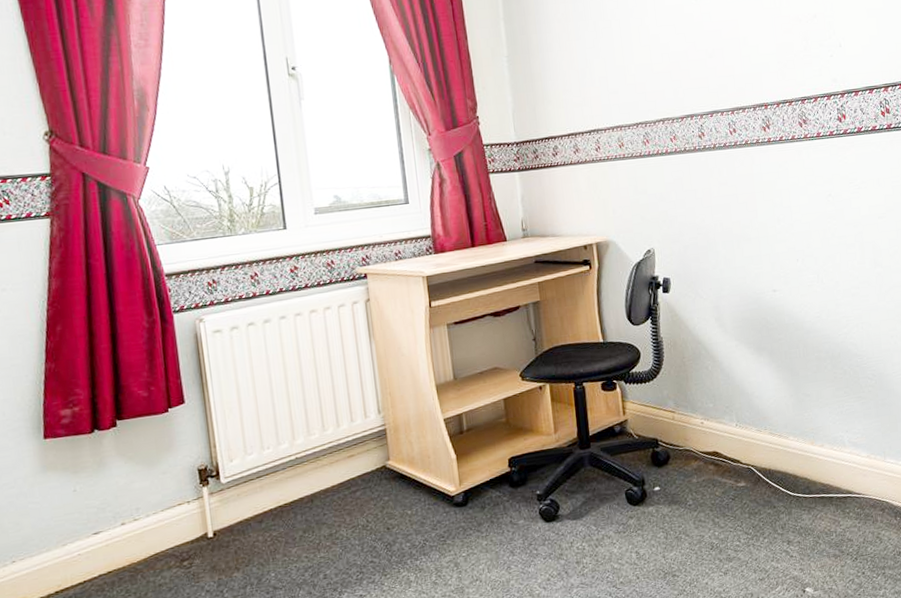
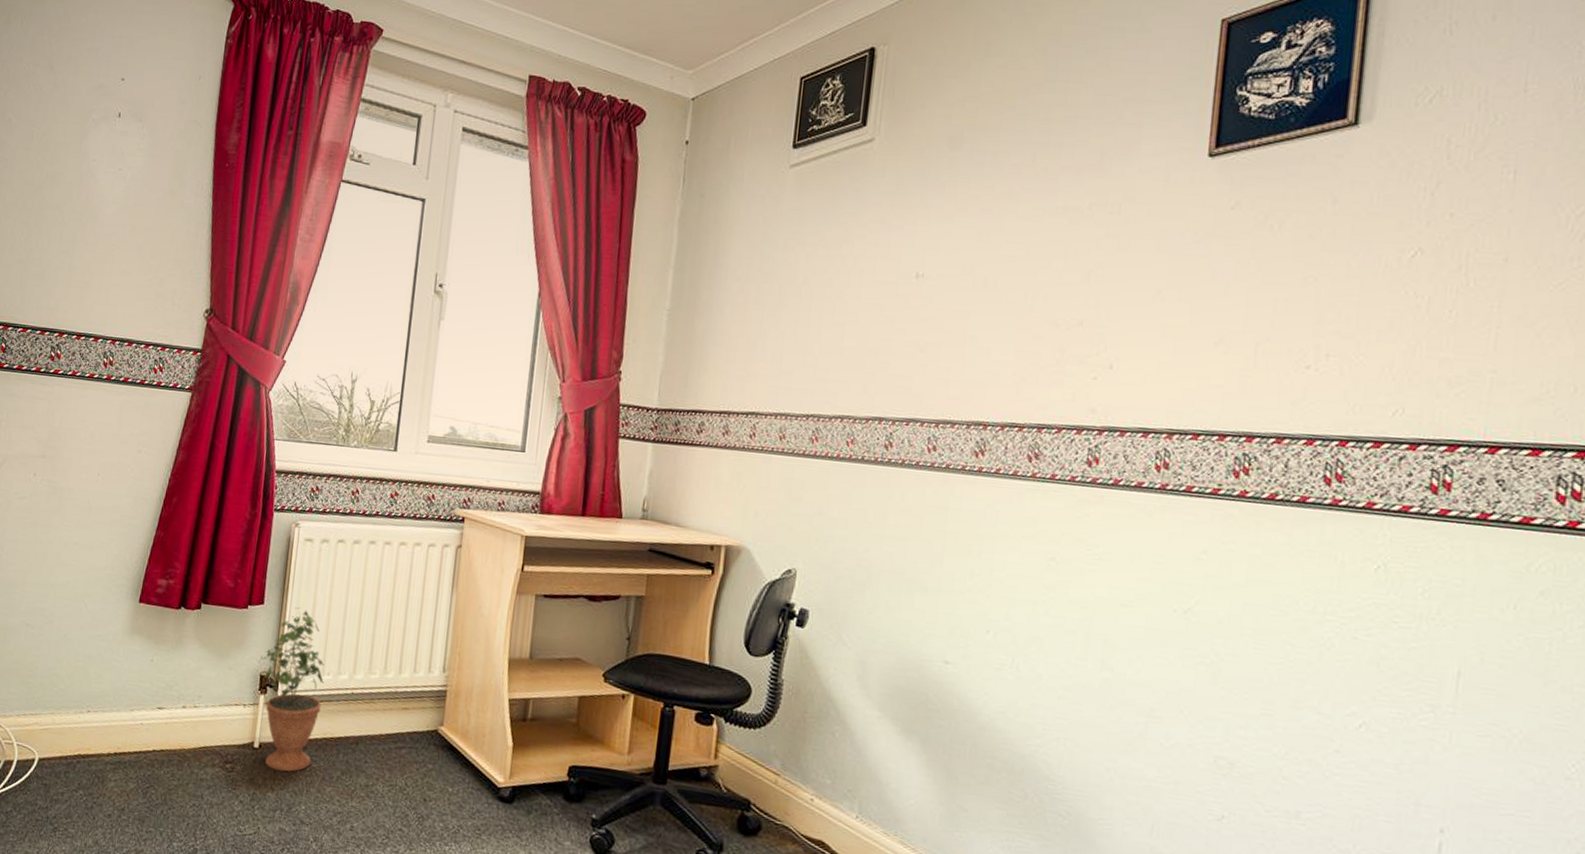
potted plant: none [192,396,271,551] -> present [258,607,325,772]

